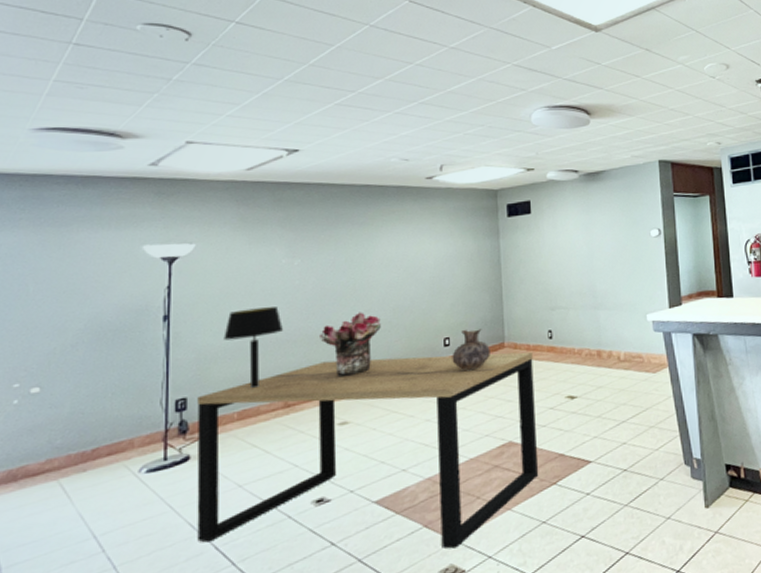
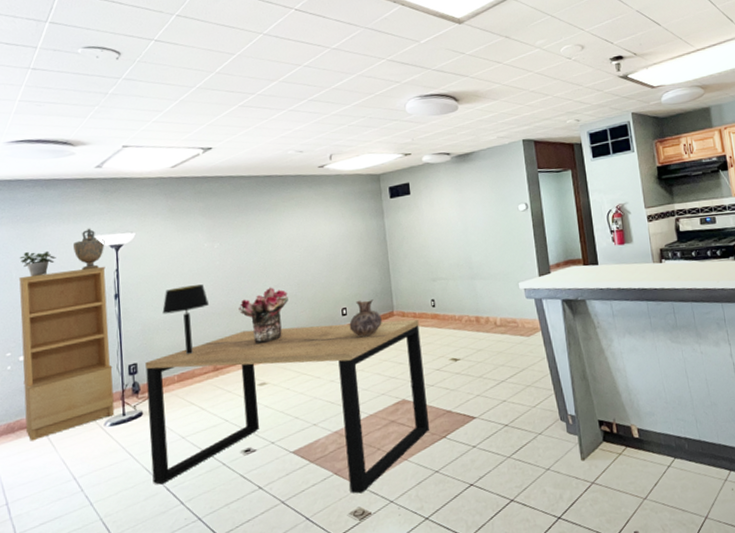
bookcase: none [34,281,155,492] -> present [19,266,115,441]
potted plant: none [40,261,90,292] -> present [19,250,56,277]
decorative urn: none [112,236,155,286] -> present [72,228,105,271]

